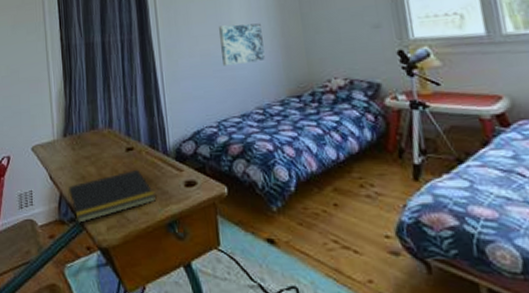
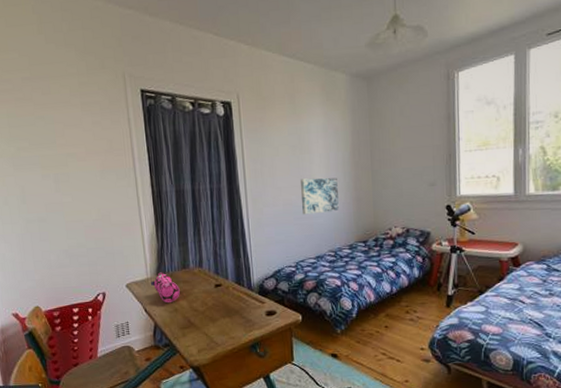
pencil case: none [57,133,88,170] -> present [151,272,180,304]
notepad: present [68,169,157,223] -> none [162,302,242,347]

